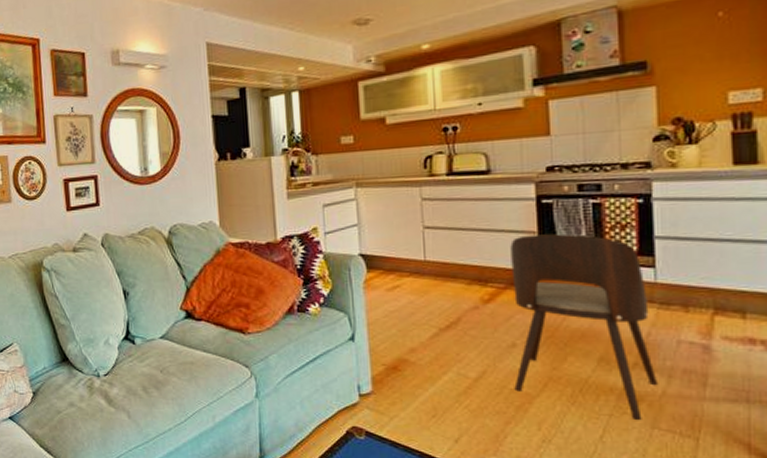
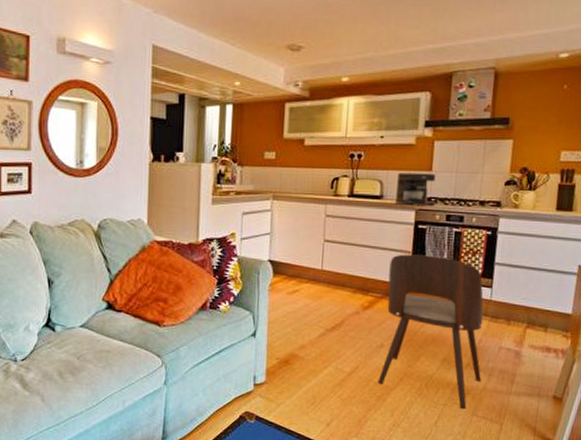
coffee maker: none [506,138,561,179] -> present [395,172,436,207]

